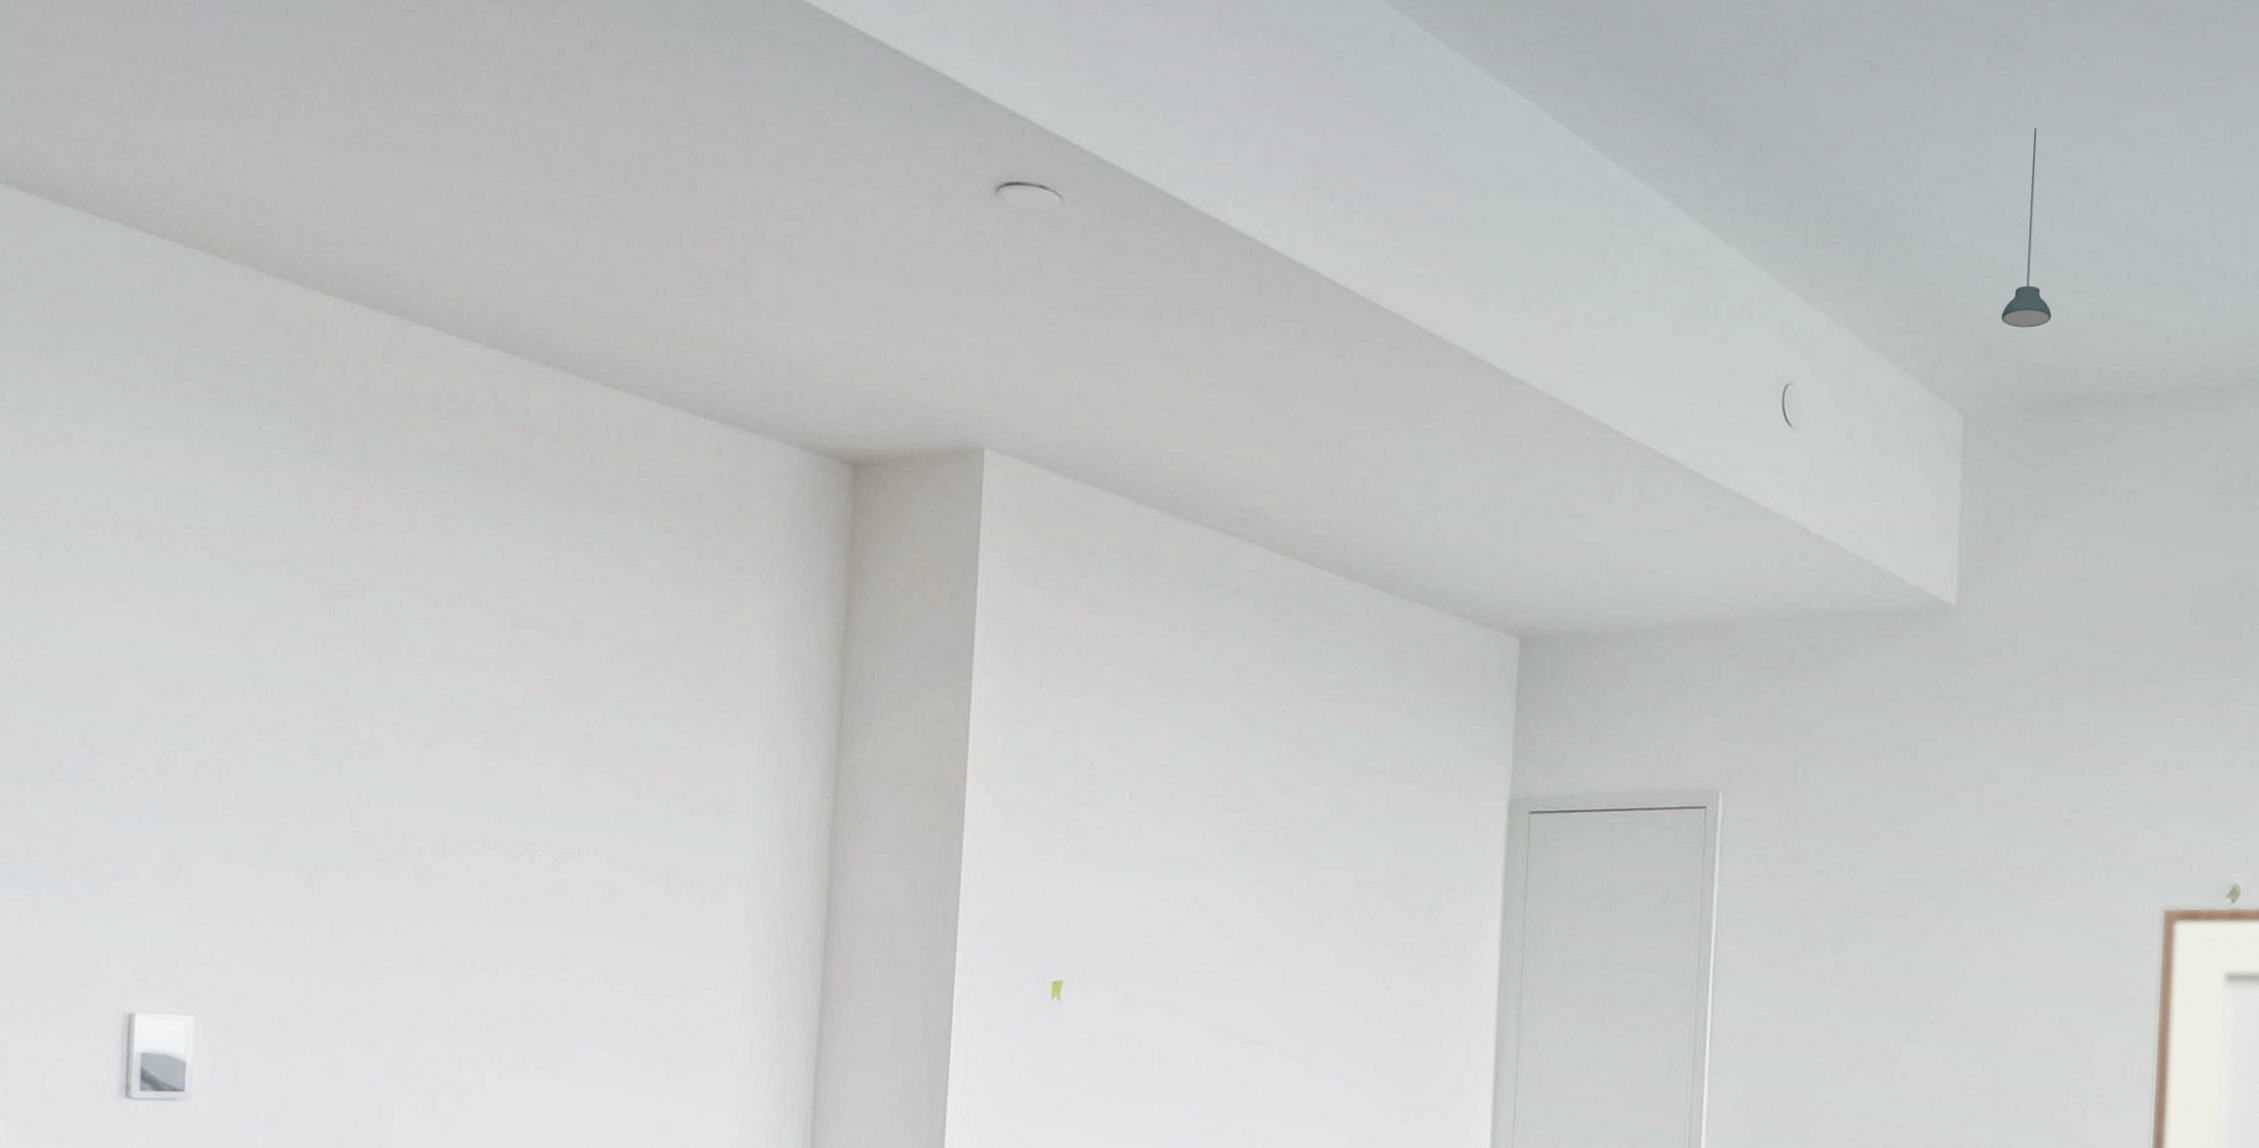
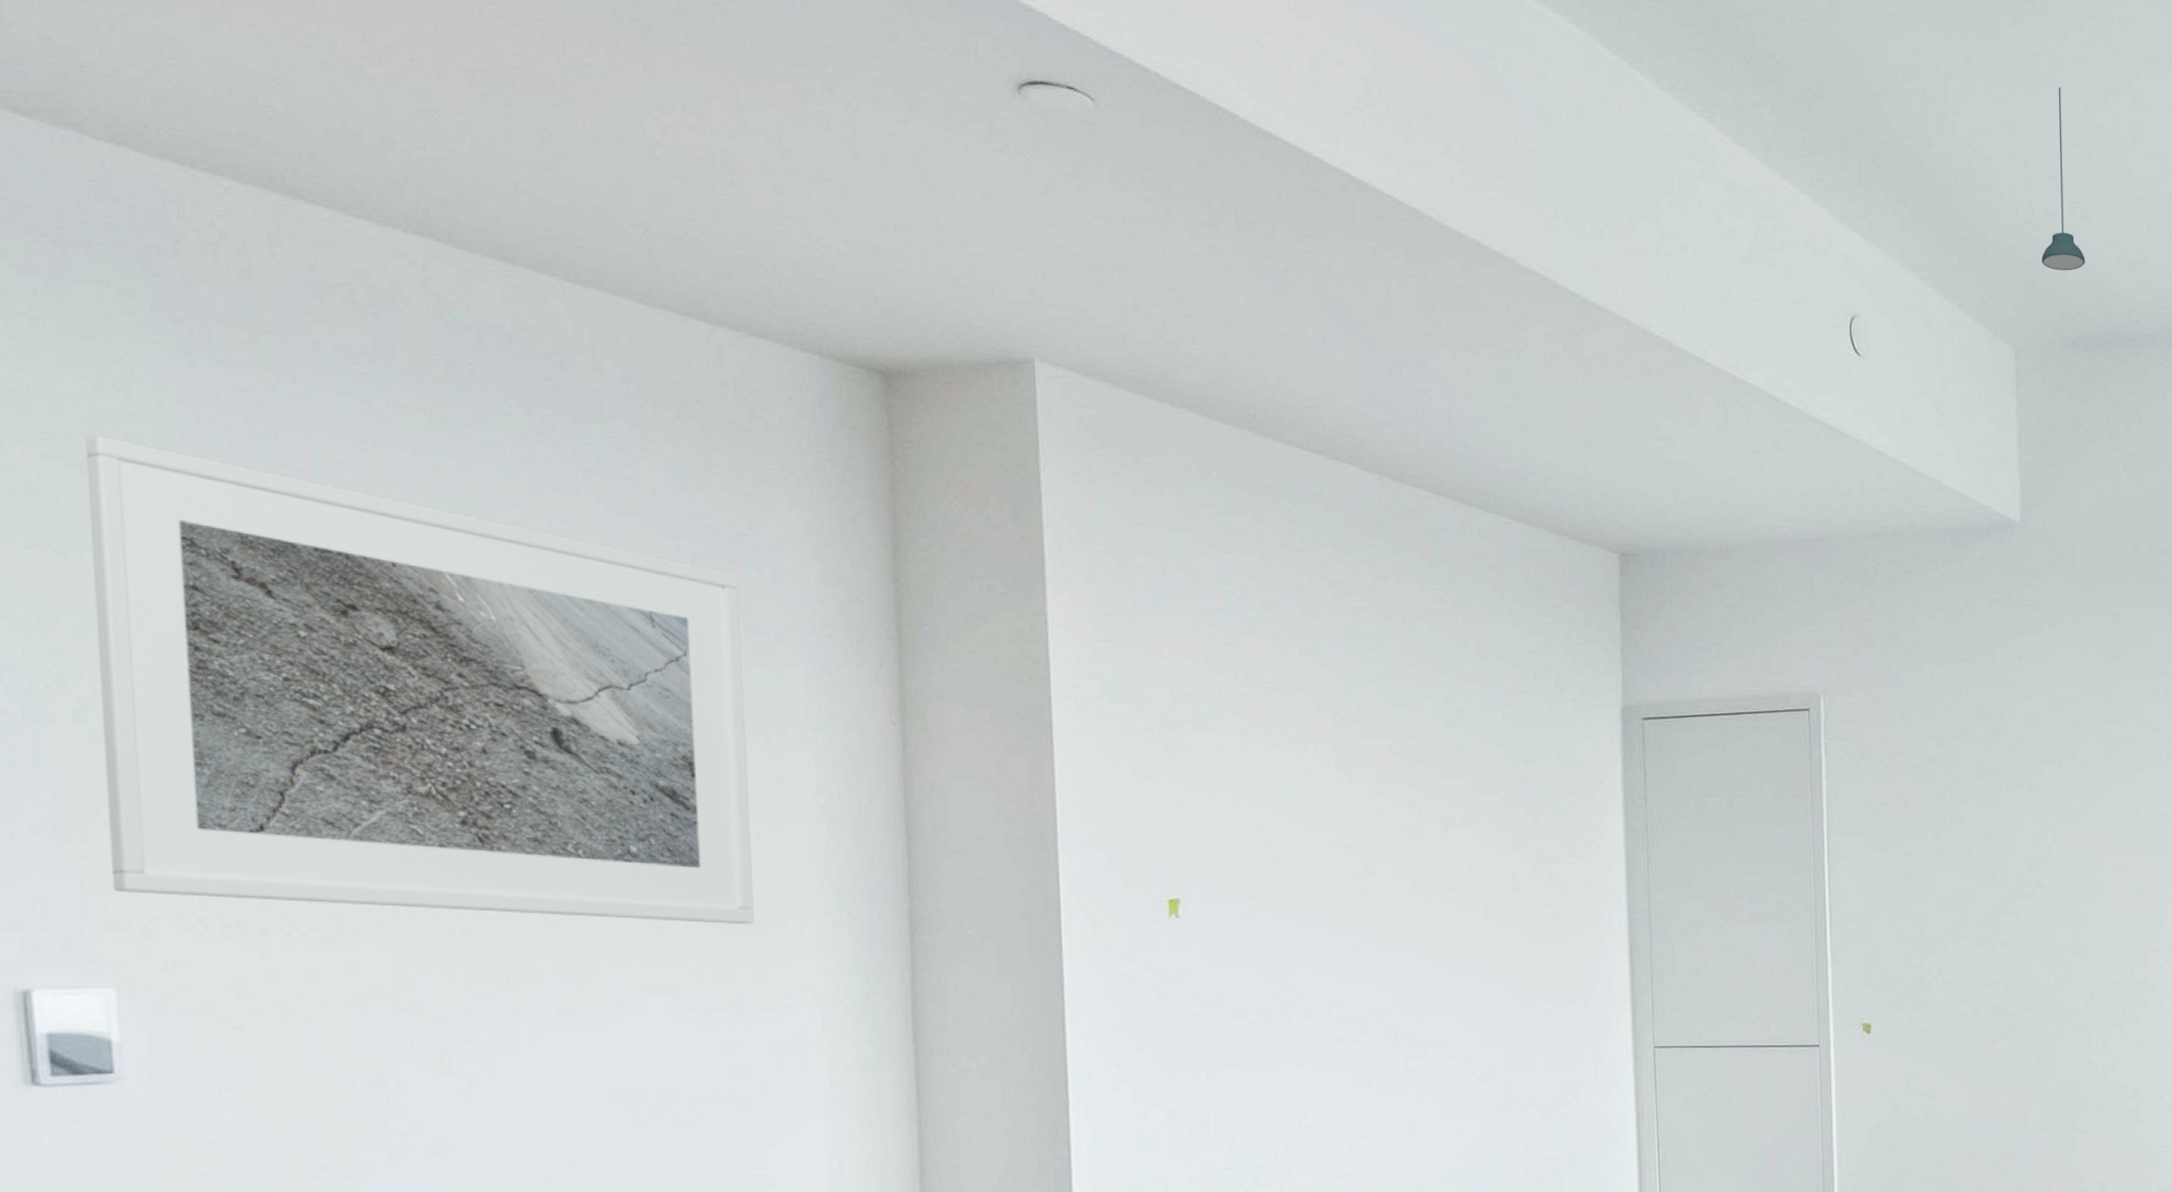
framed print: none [203,530,712,987] -> present [86,435,754,925]

